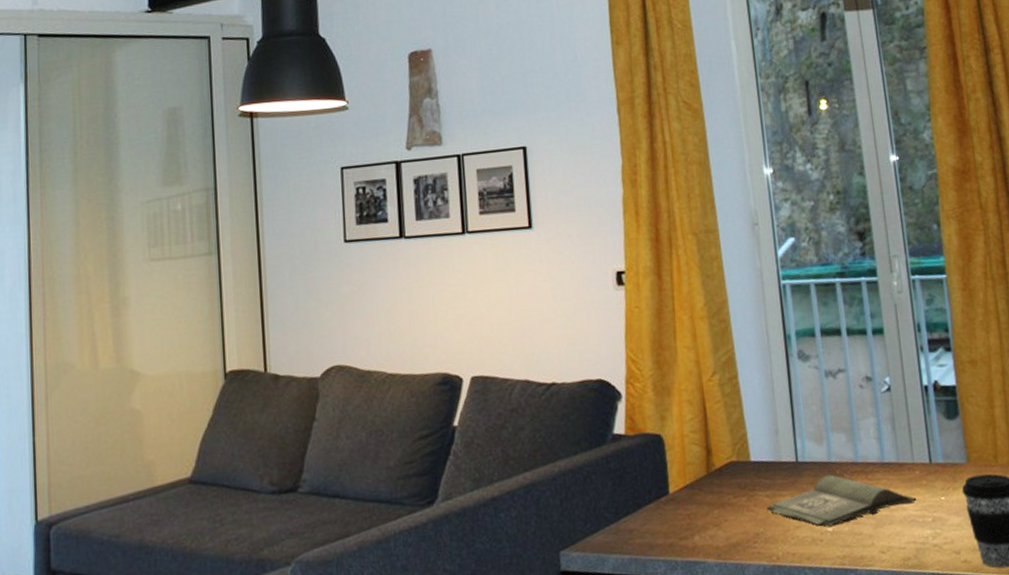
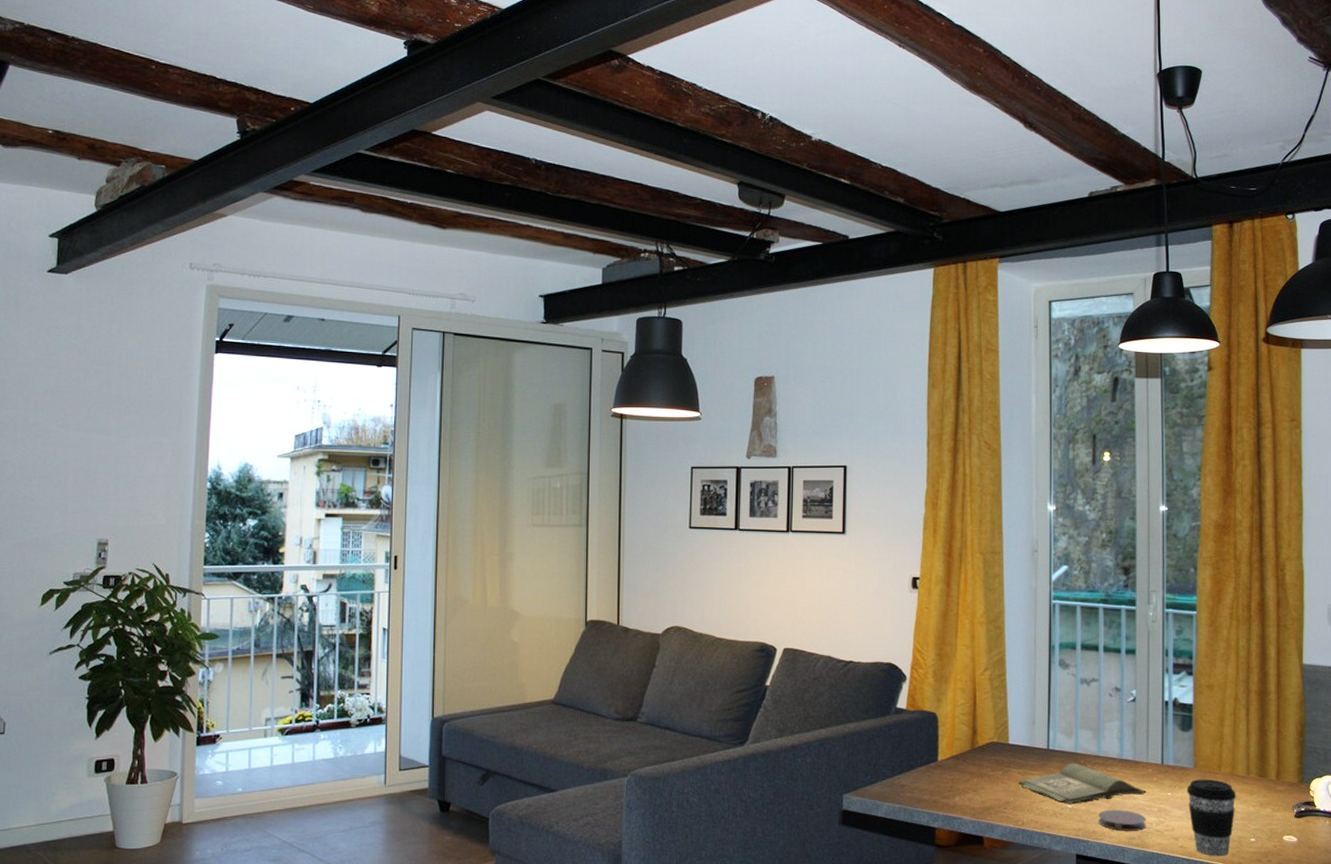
coaster: none [864,525,922,552] -> present [1098,809,1146,831]

